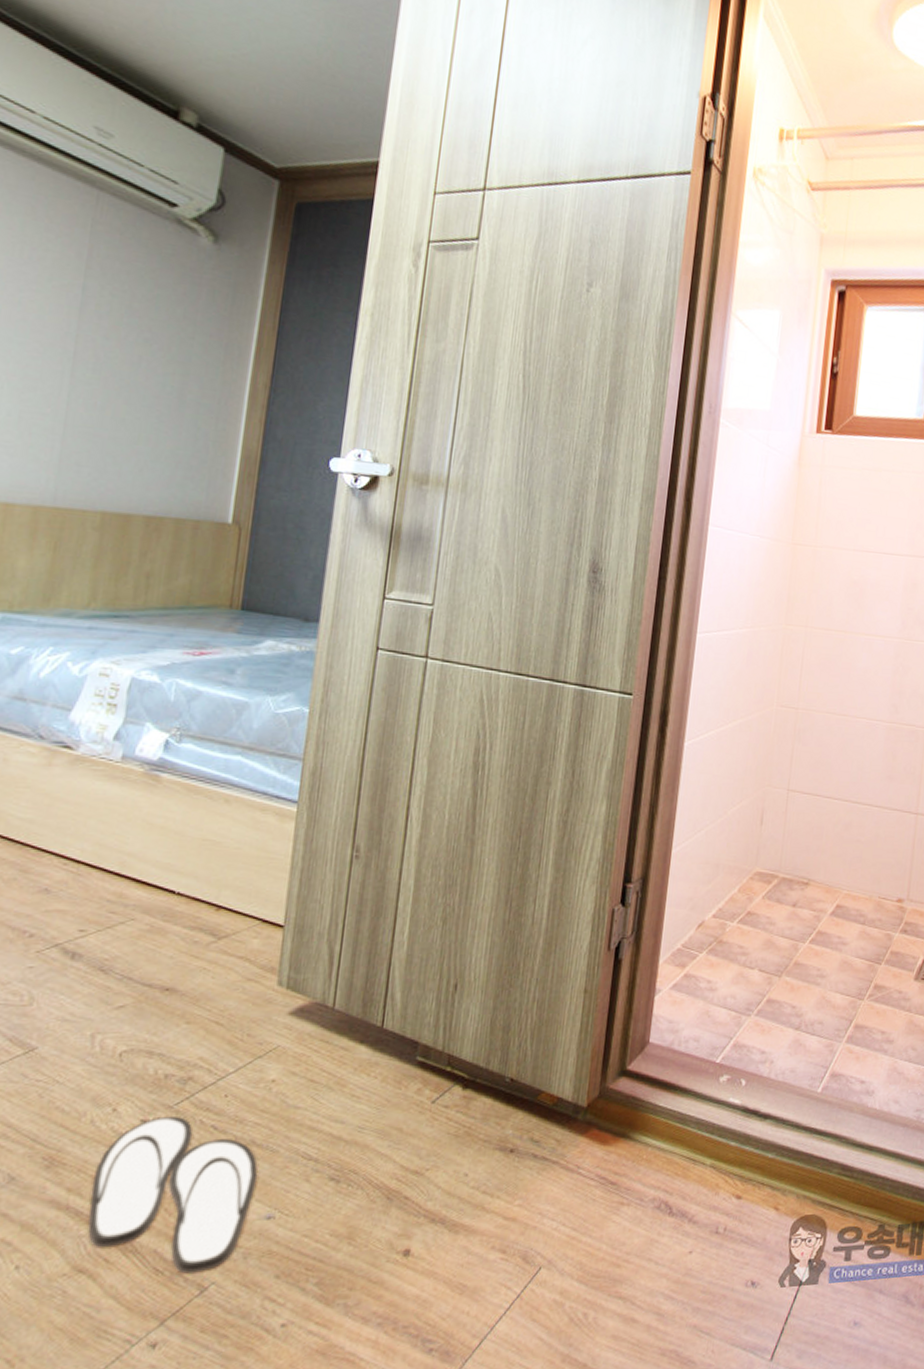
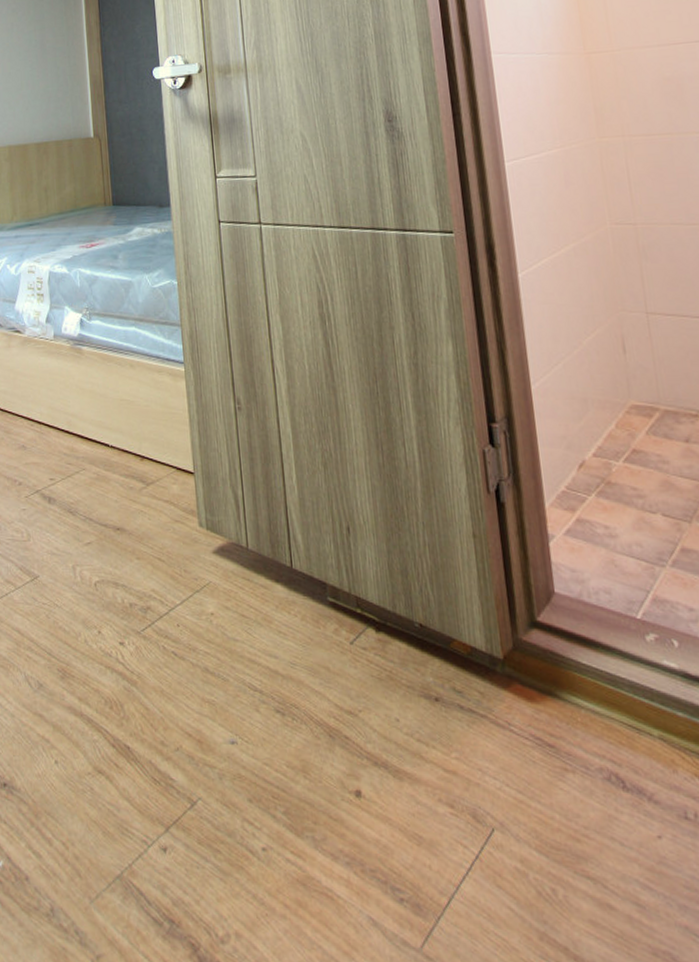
slippers: present [88,1115,258,1274] -> none [95,640,217,787]

